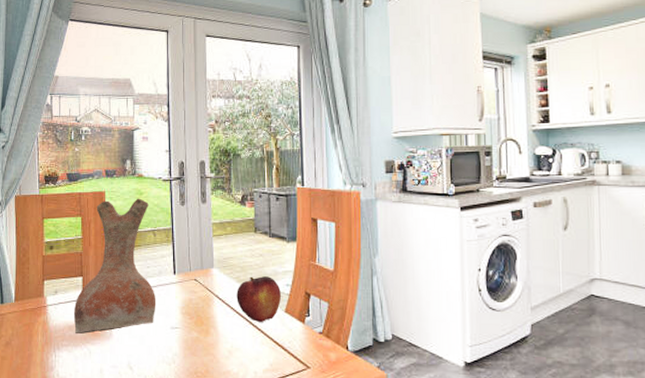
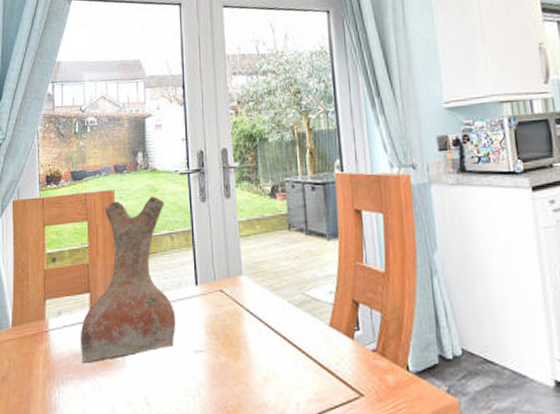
fruit: present [237,276,281,323] -> none [270,283,324,341]

